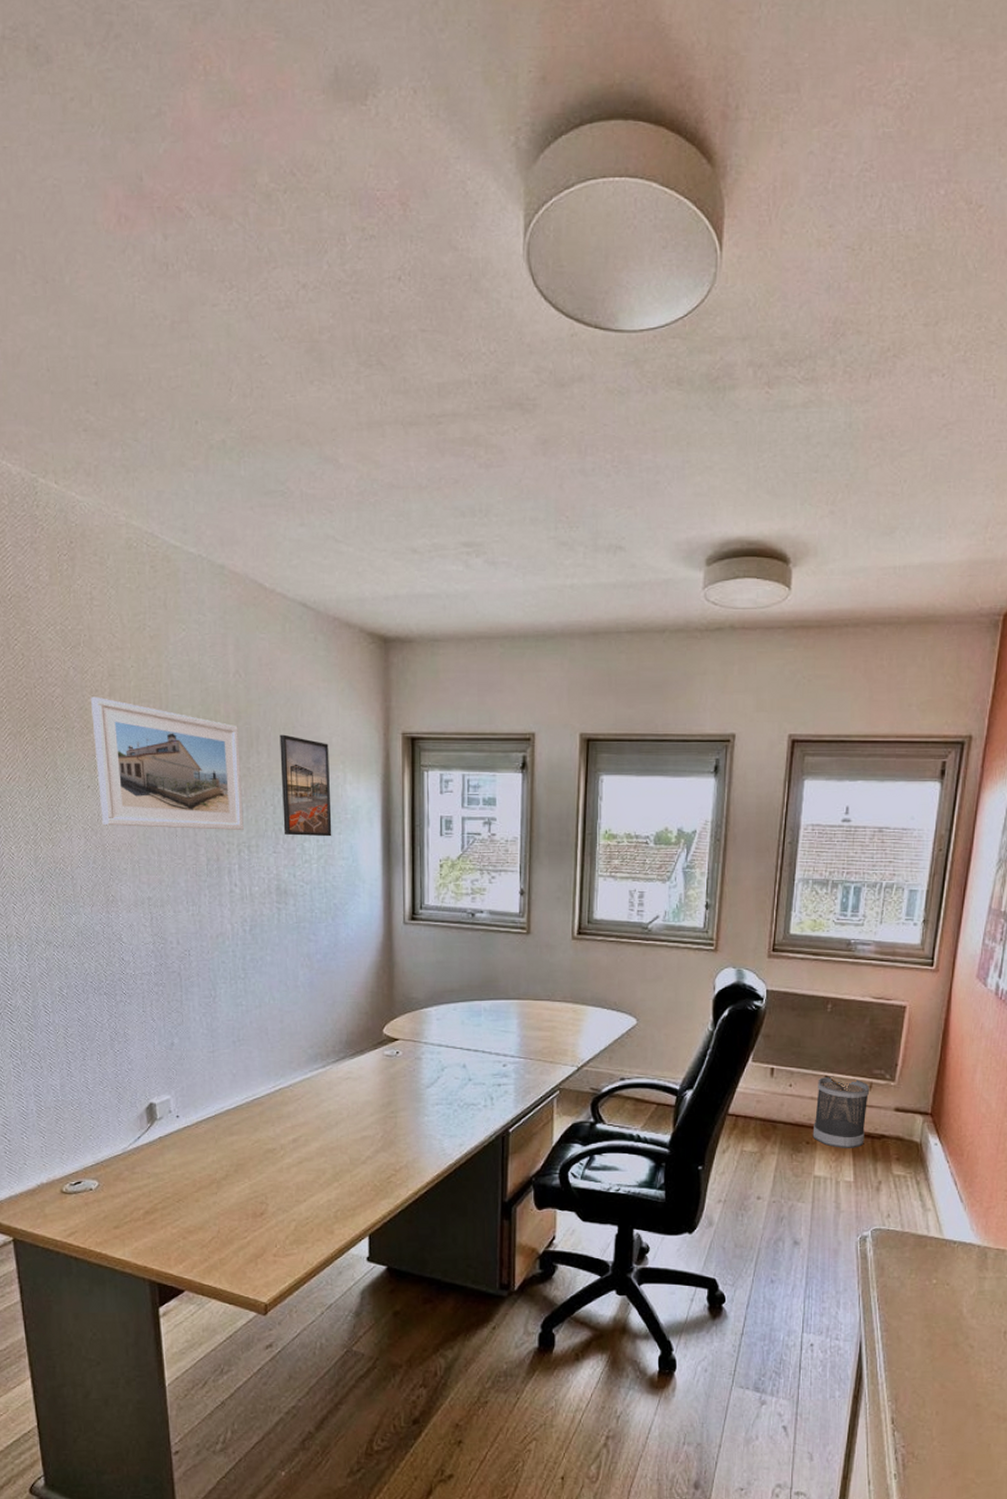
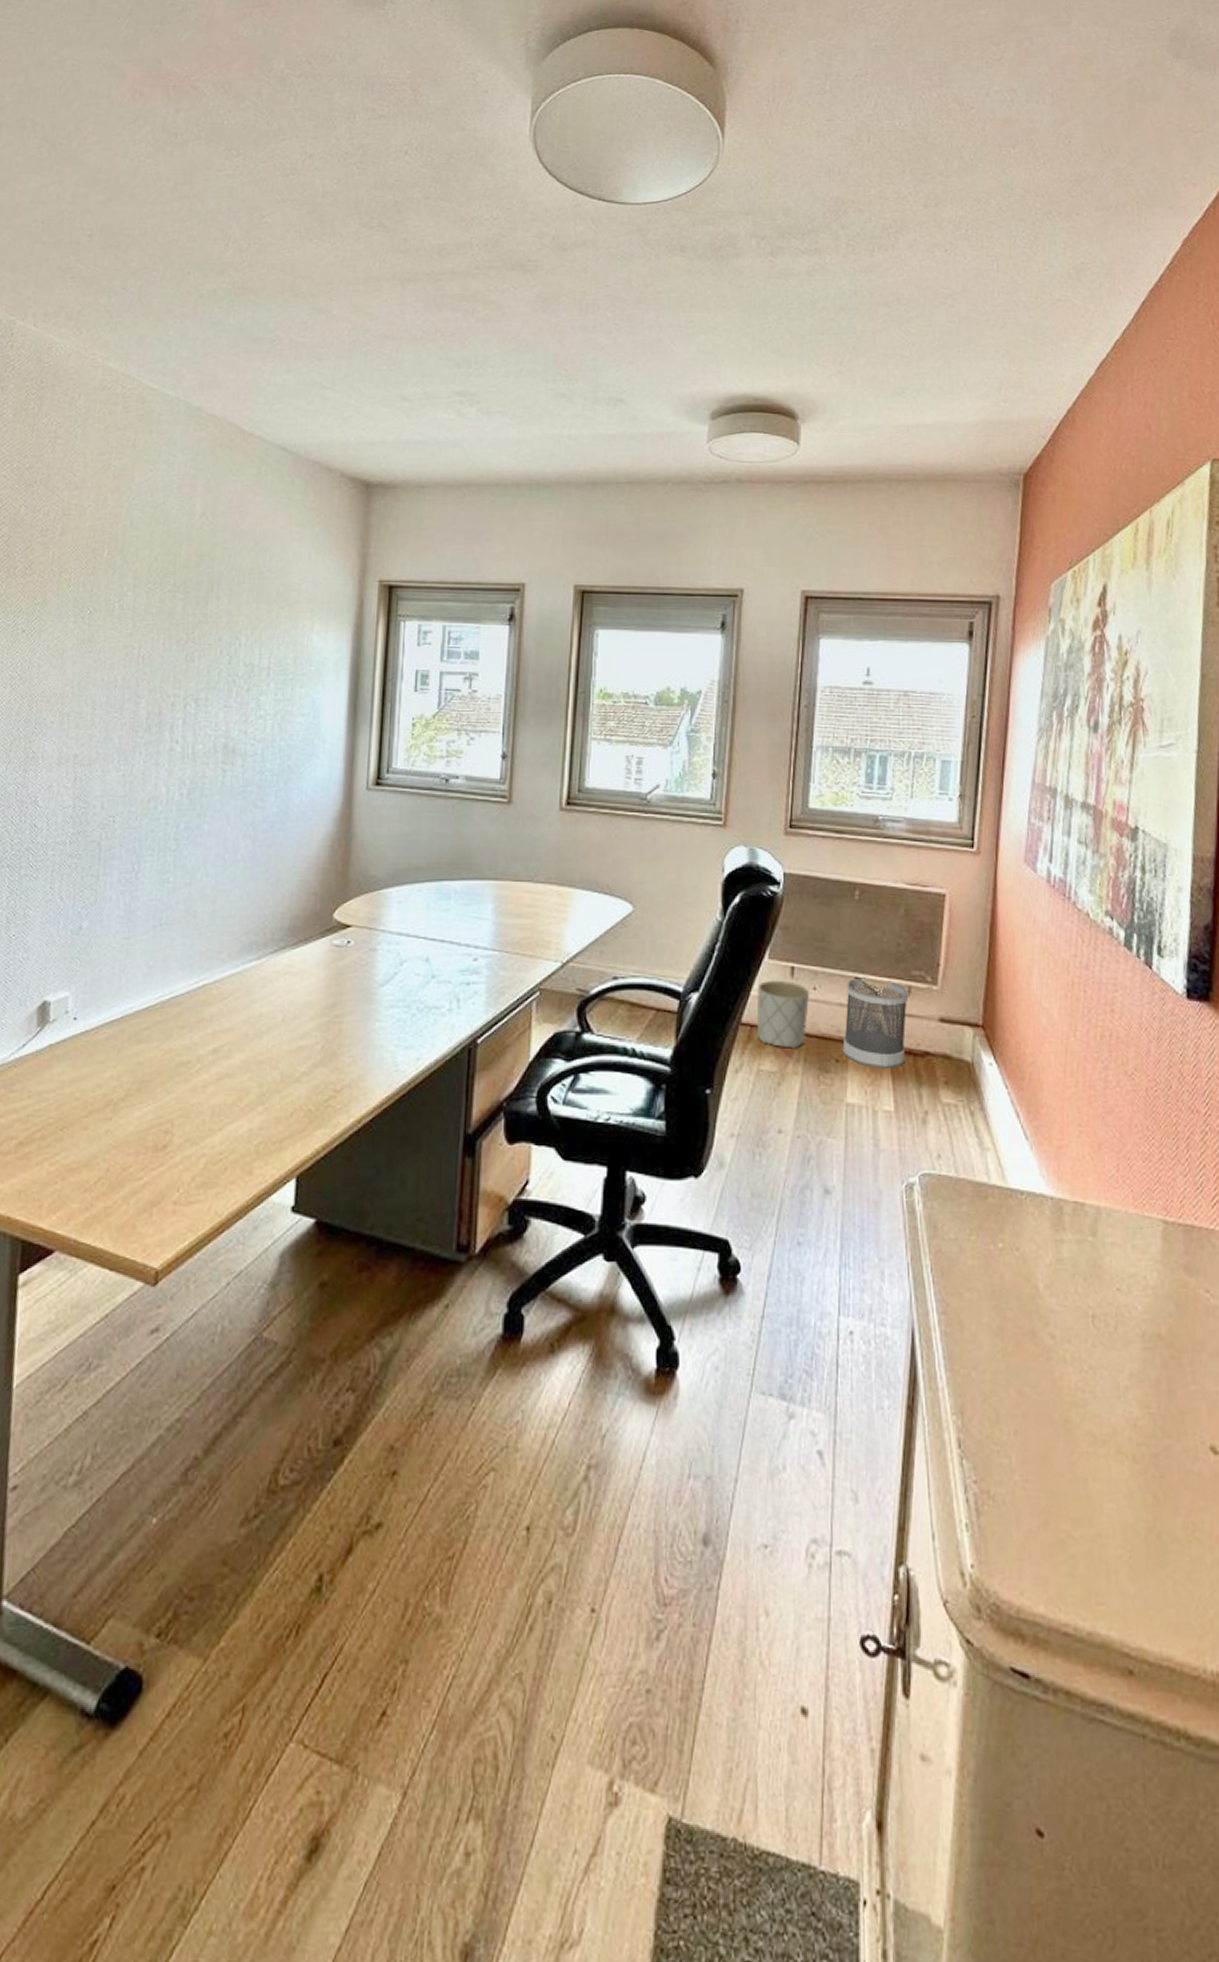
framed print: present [91,696,244,830] -> none [33,536,199,681]
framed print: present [280,734,332,837] -> none [238,579,297,690]
planter: none [741,1080,787,1134] -> present [756,981,810,1049]

